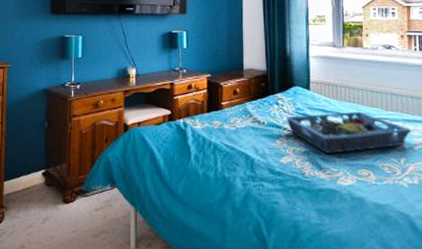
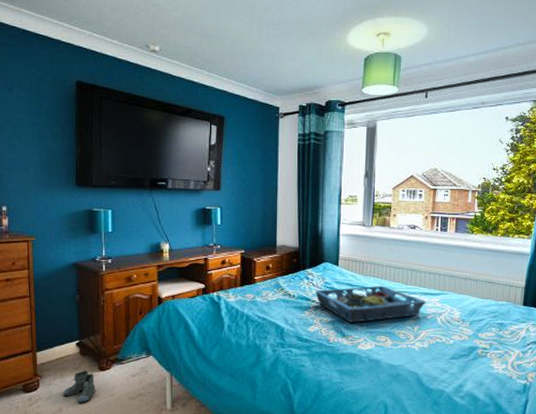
boots: none [27,202,61,240] -> present [63,370,98,404]

